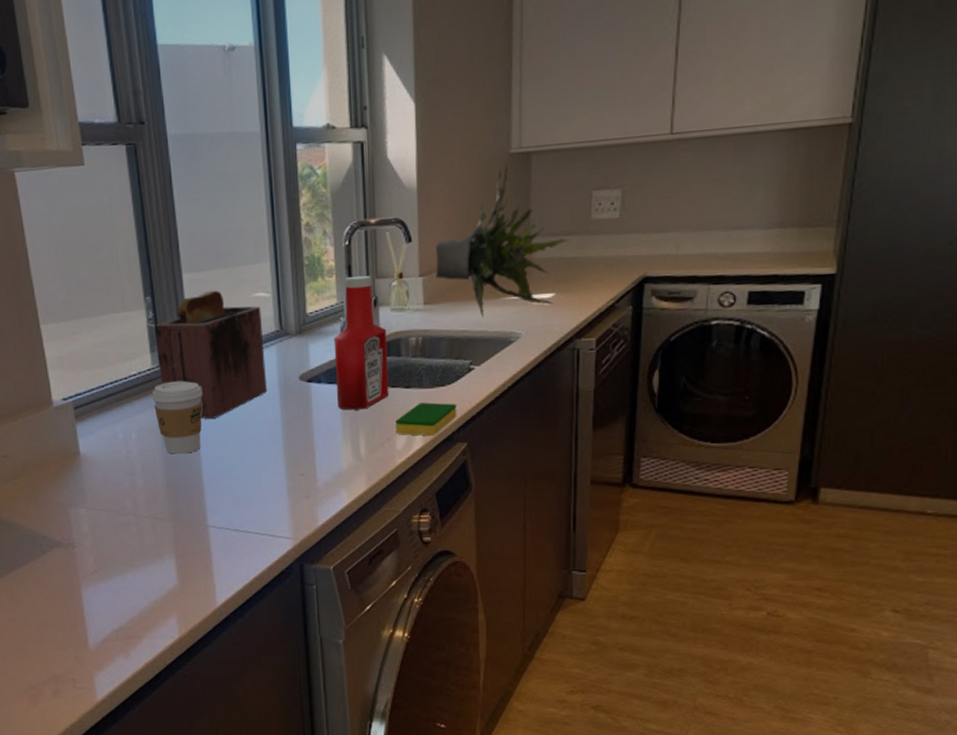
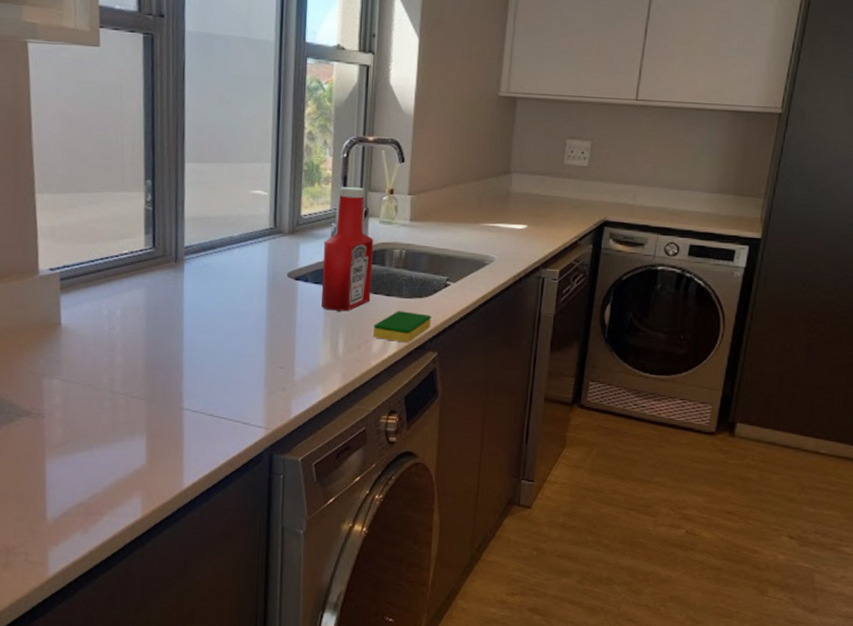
coffee cup: present [152,381,203,454] -> none [141,264,192,336]
toaster: present [155,290,267,419] -> none [151,182,258,305]
plant: present [435,164,567,317] -> none [423,105,542,238]

